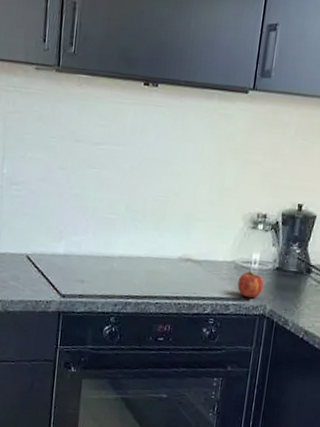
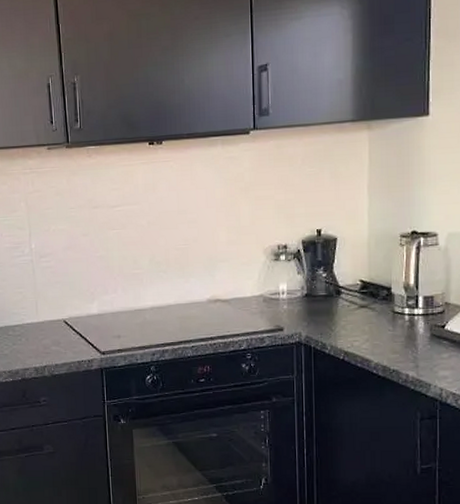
fruit: present [237,270,264,299] -> none [269,301,295,328]

